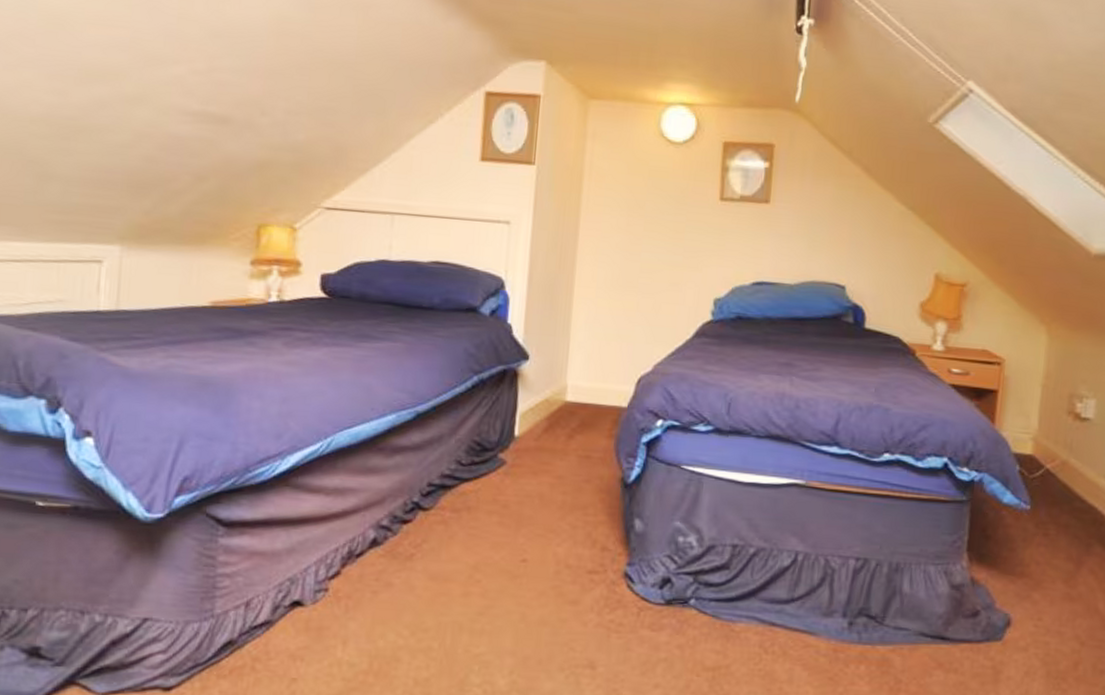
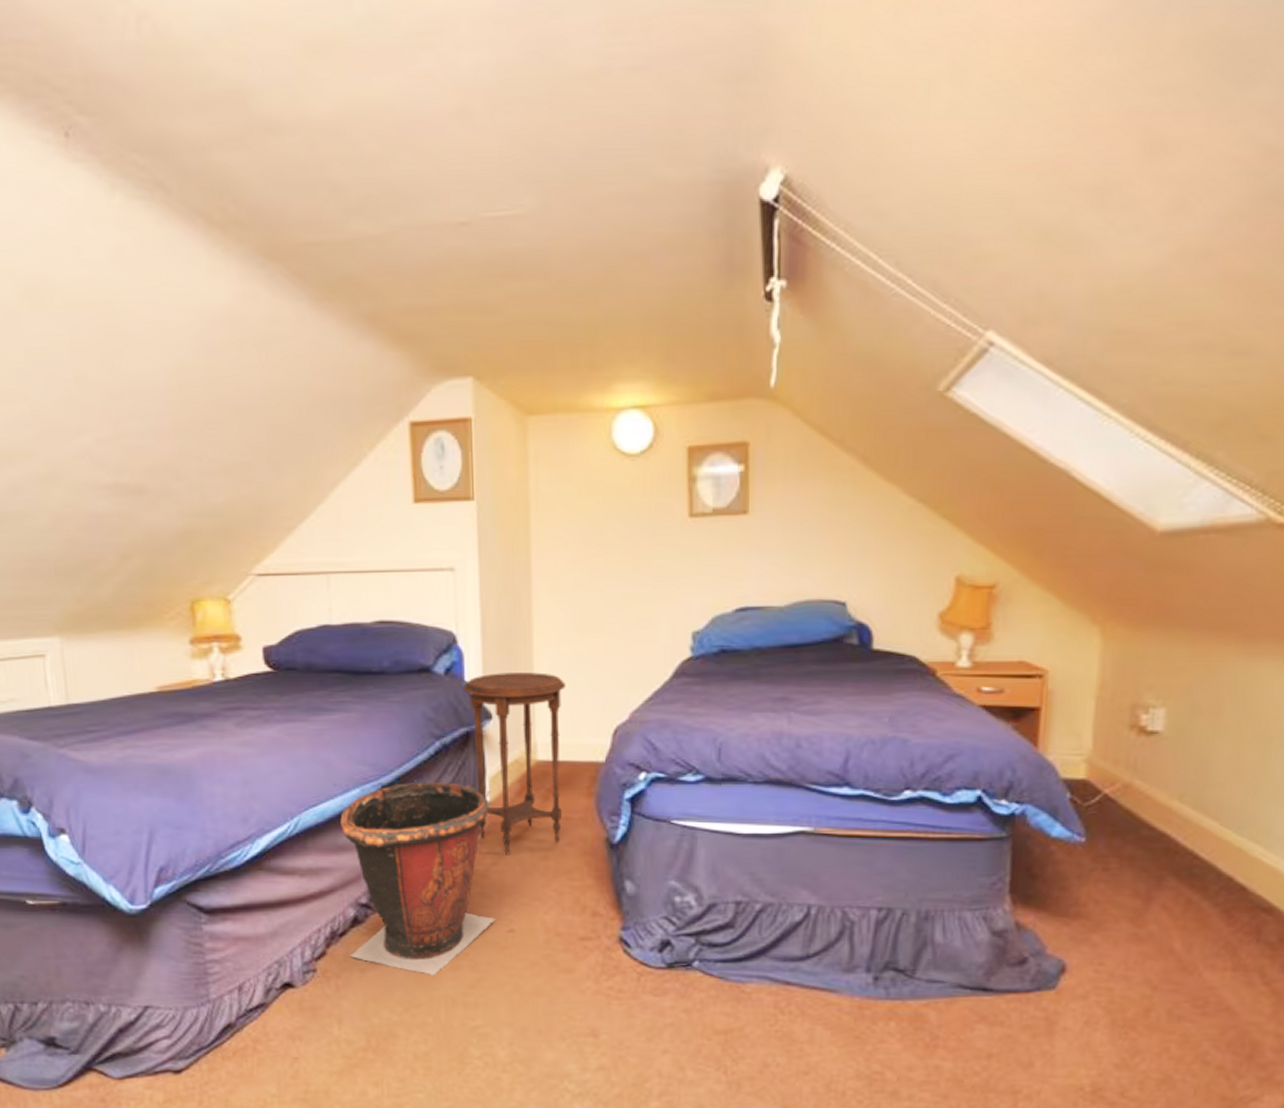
waste bin: none [363,410,520,602] -> present [340,780,496,976]
side table: none [505,318,600,488] -> present [464,672,567,856]

